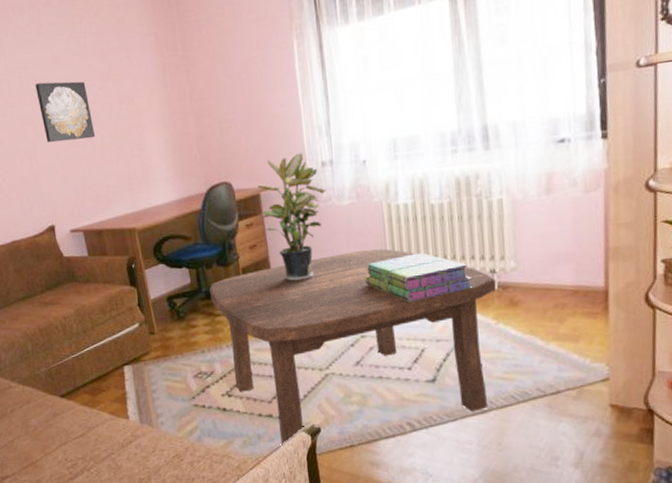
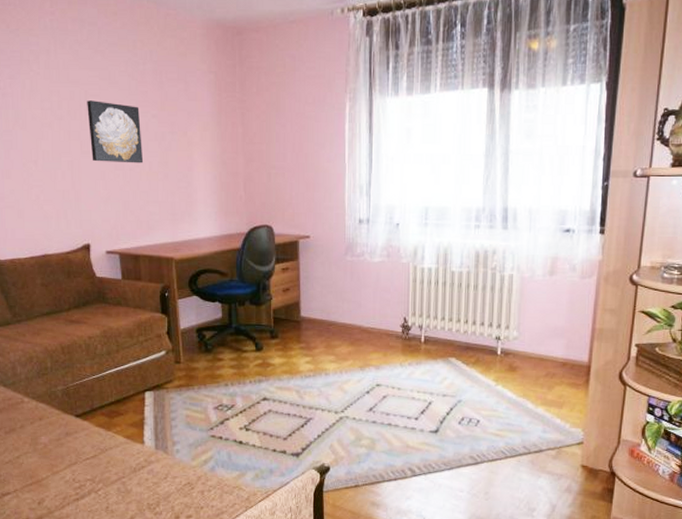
coffee table: present [209,248,496,445] -> none [240,306,499,481]
potted plant: present [257,153,326,282] -> none [297,208,360,328]
stack of books: present [365,252,473,302] -> none [386,314,480,358]

